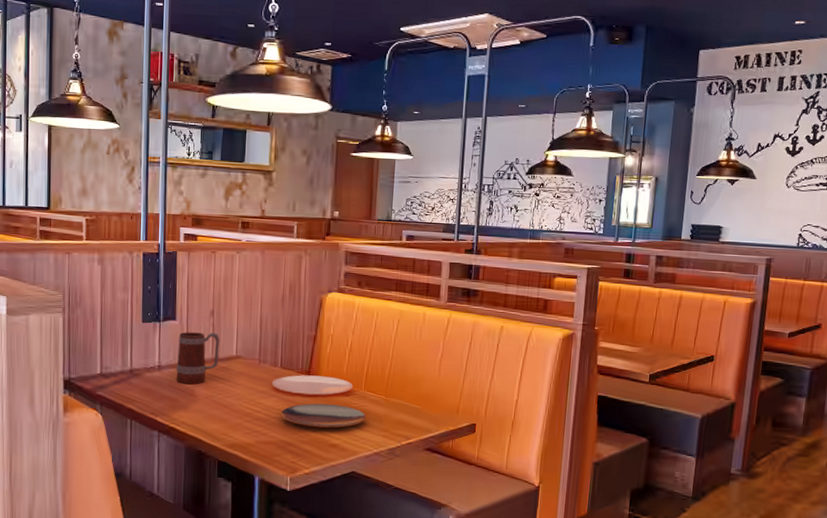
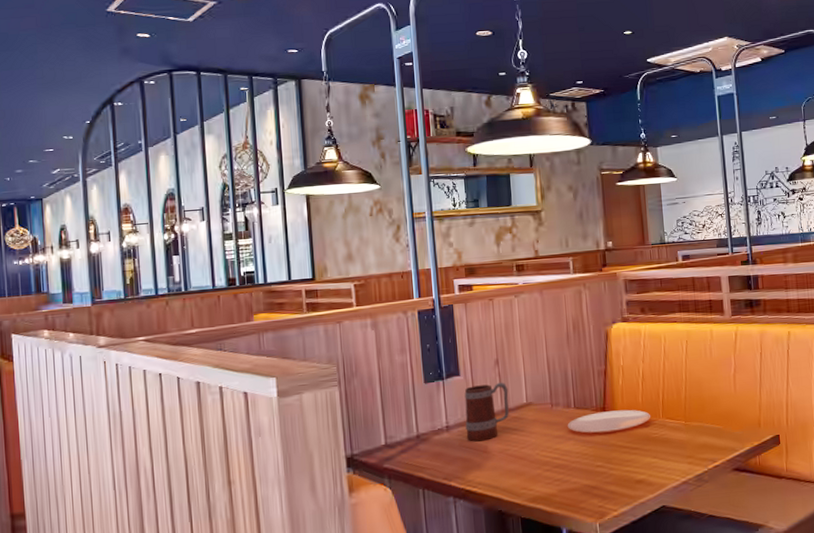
plate: present [280,403,367,428] -> none [580,437,669,466]

